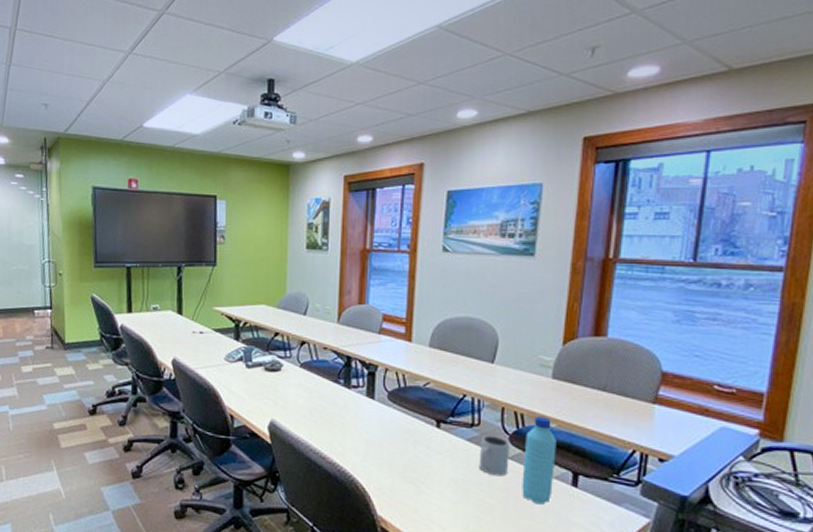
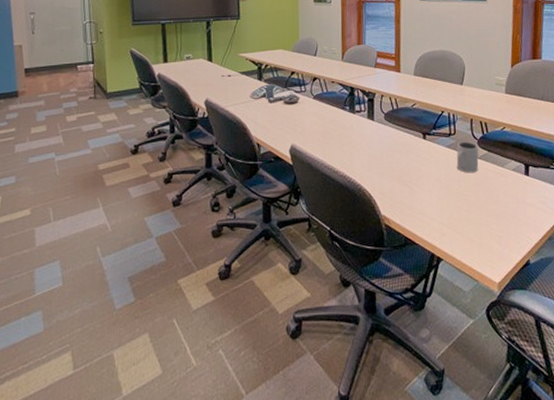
water bottle: present [522,416,556,505] -> none [488,123,512,192]

